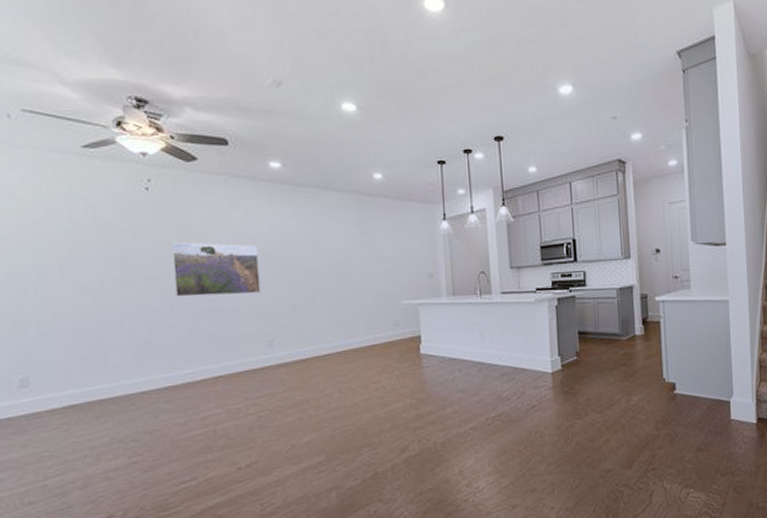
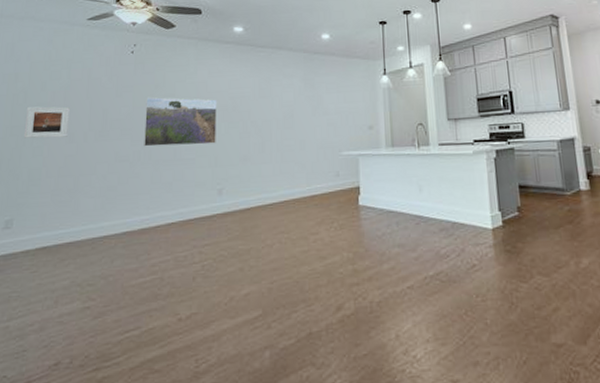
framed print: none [21,251,80,288] -> present [23,106,70,138]

